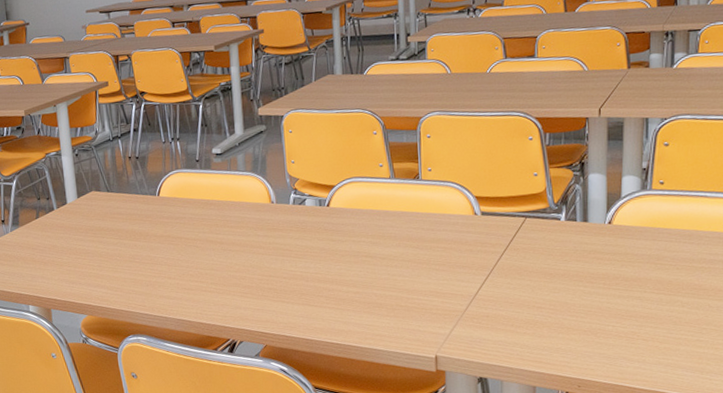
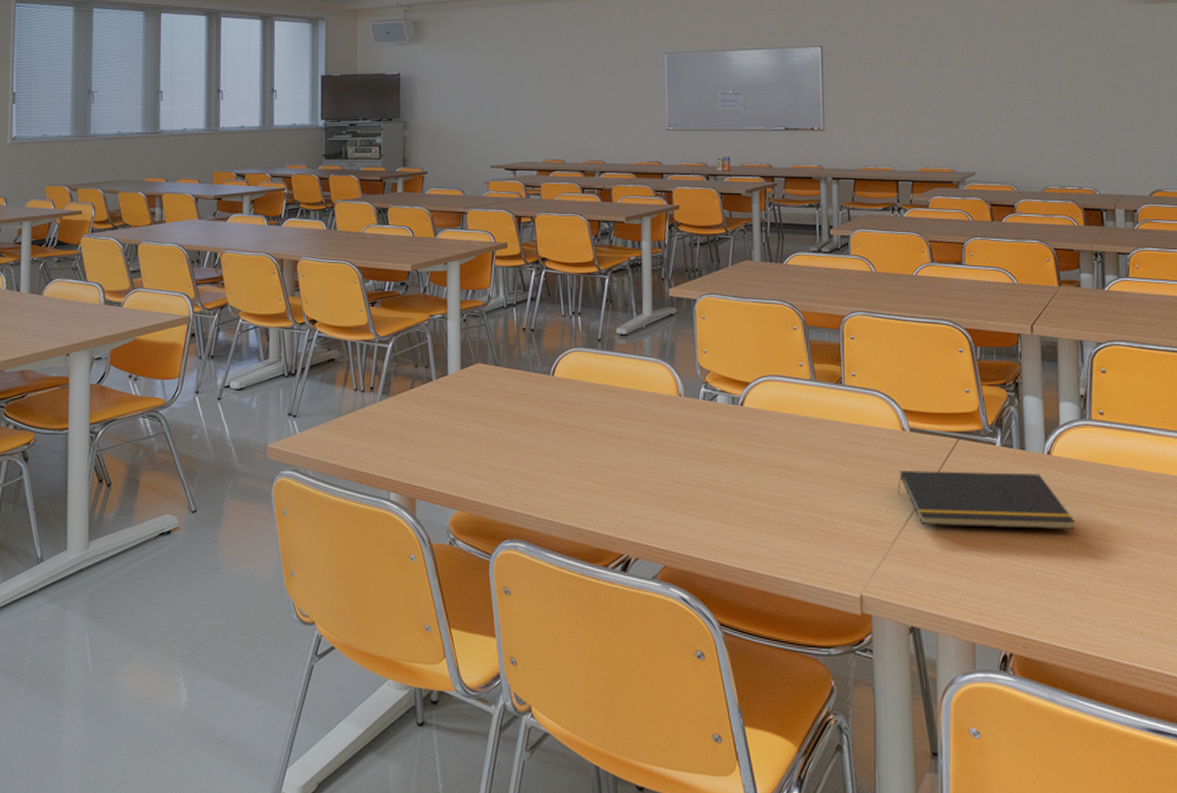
notepad: none [469,241,631,295] -> present [898,471,1076,531]

